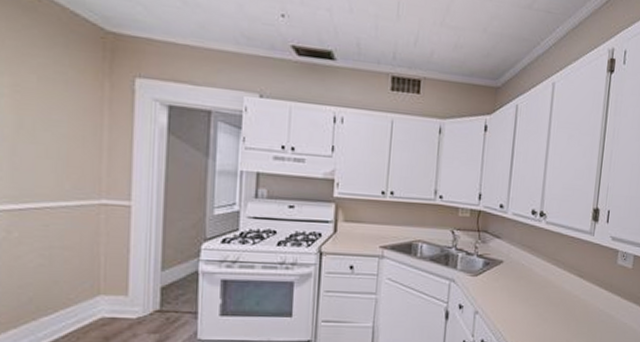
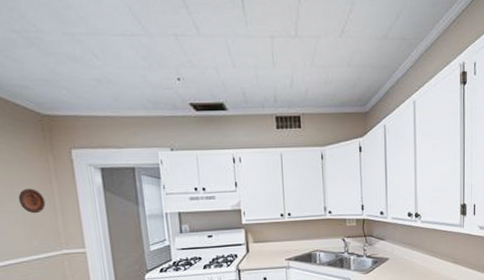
decorative plate: none [55,116,90,150] -> present [18,188,46,214]

